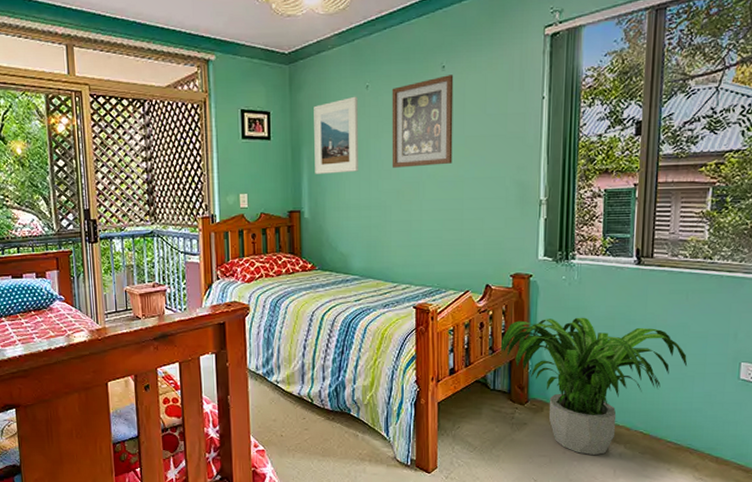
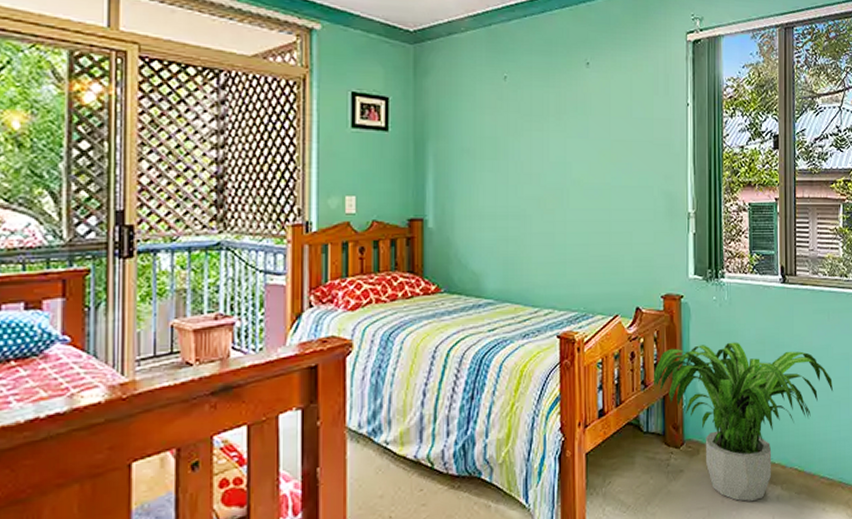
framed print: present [314,96,358,174] -> none [442,87,494,175]
wall art: present [392,75,454,168] -> none [532,72,598,172]

